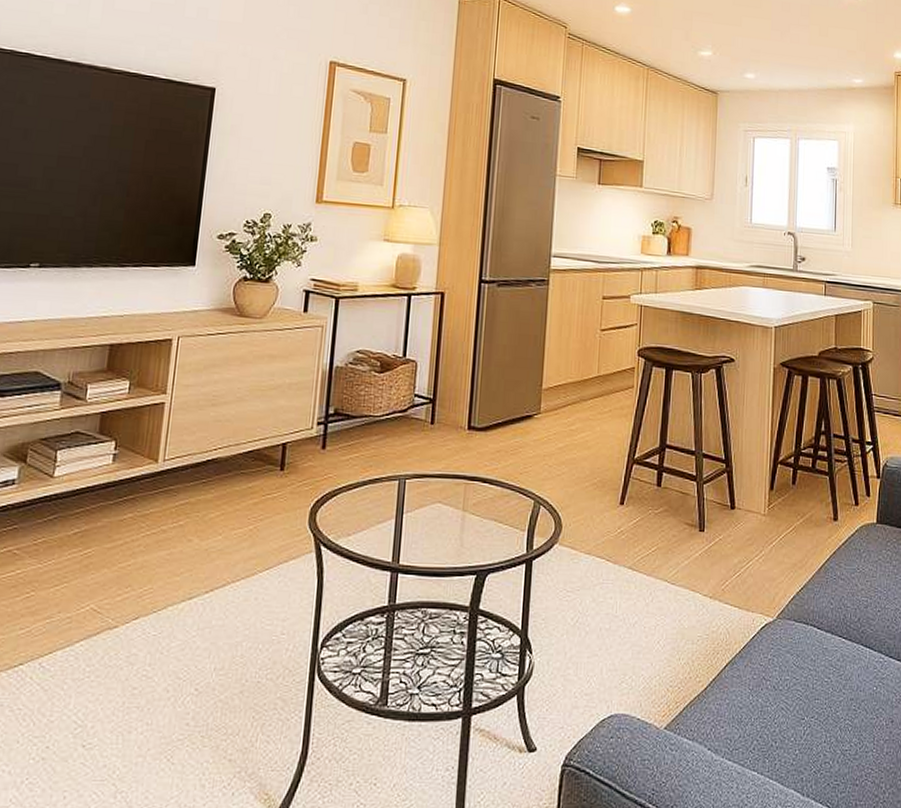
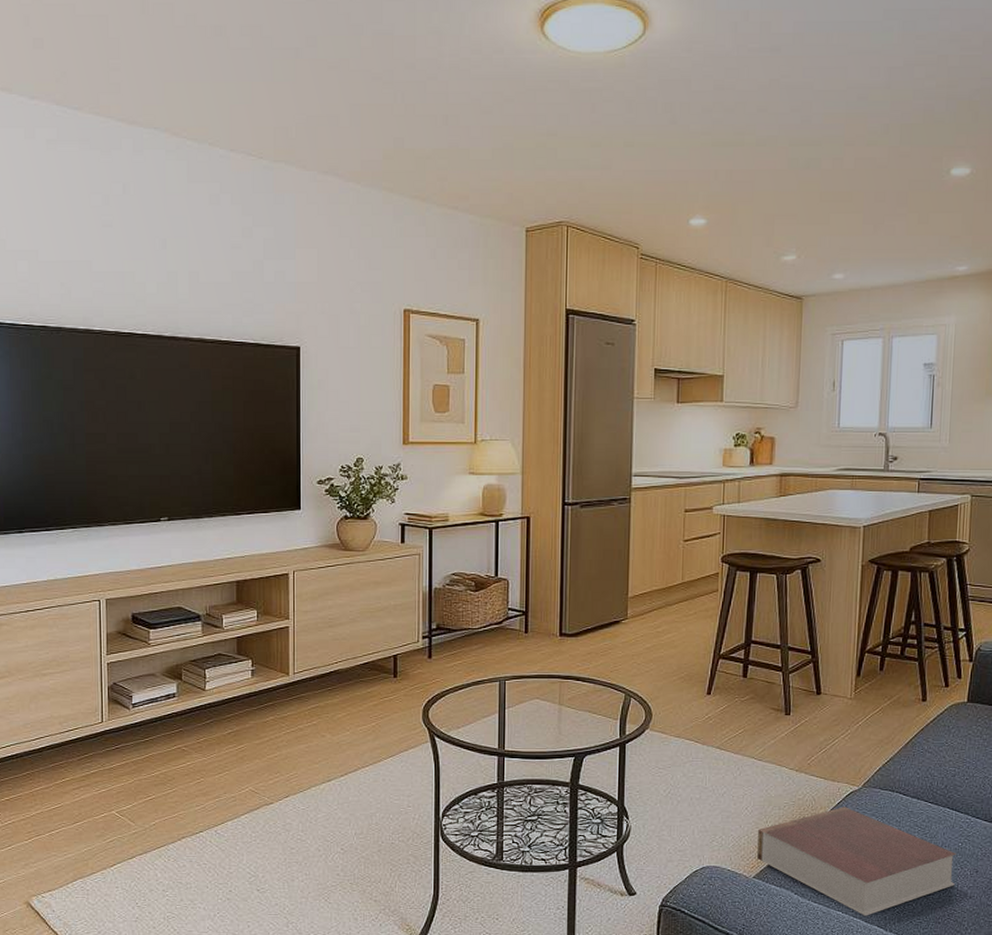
book: none [669,641,872,777] -> present [757,807,957,916]

